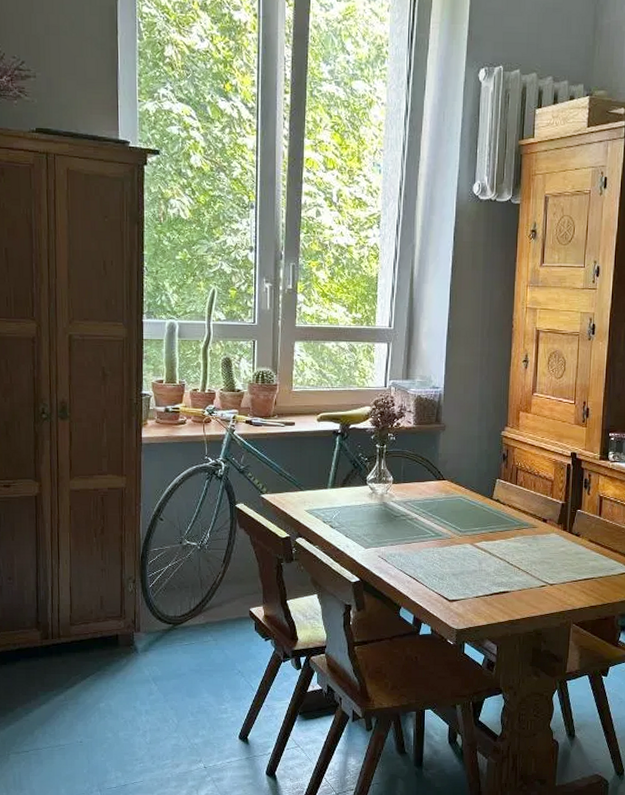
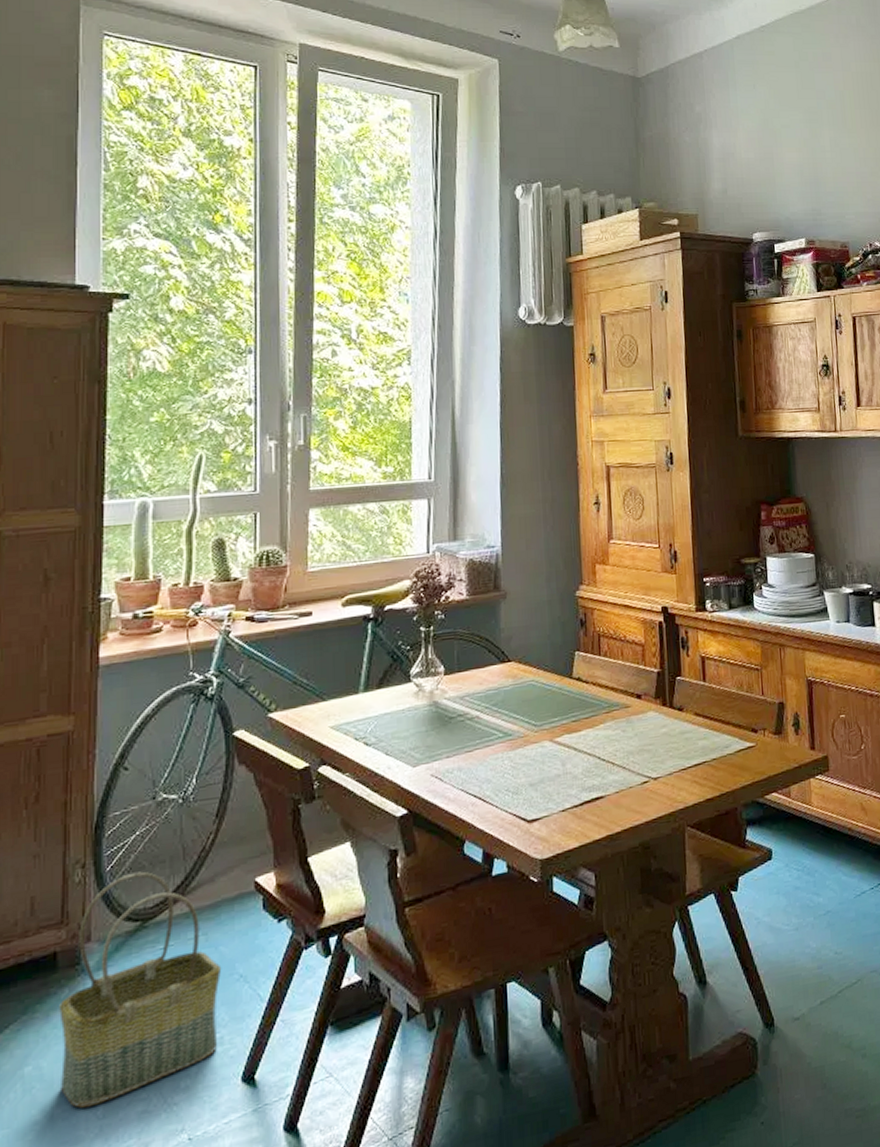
basket: none [121,591,227,736] -> present [59,871,222,1109]

